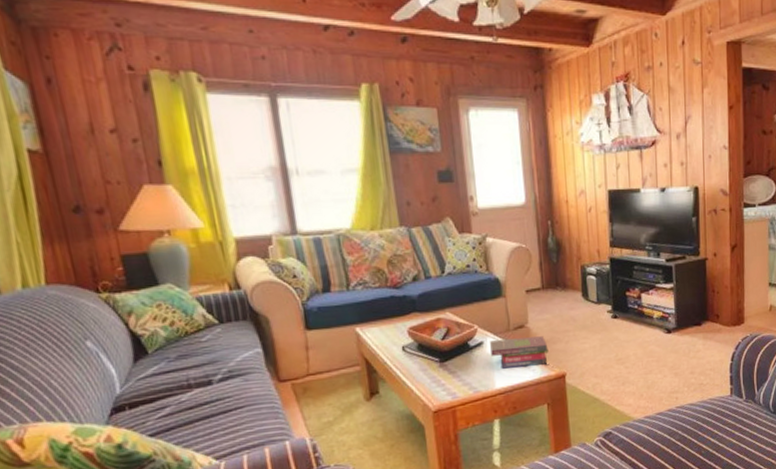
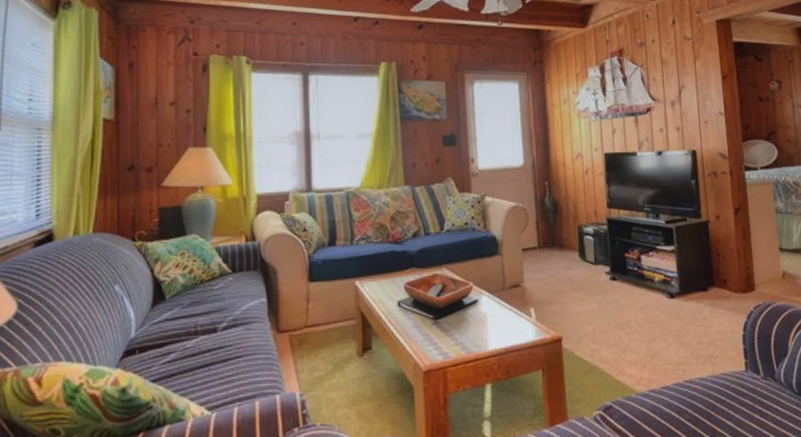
books: present [490,336,549,369] -> none [485,296,544,329]

